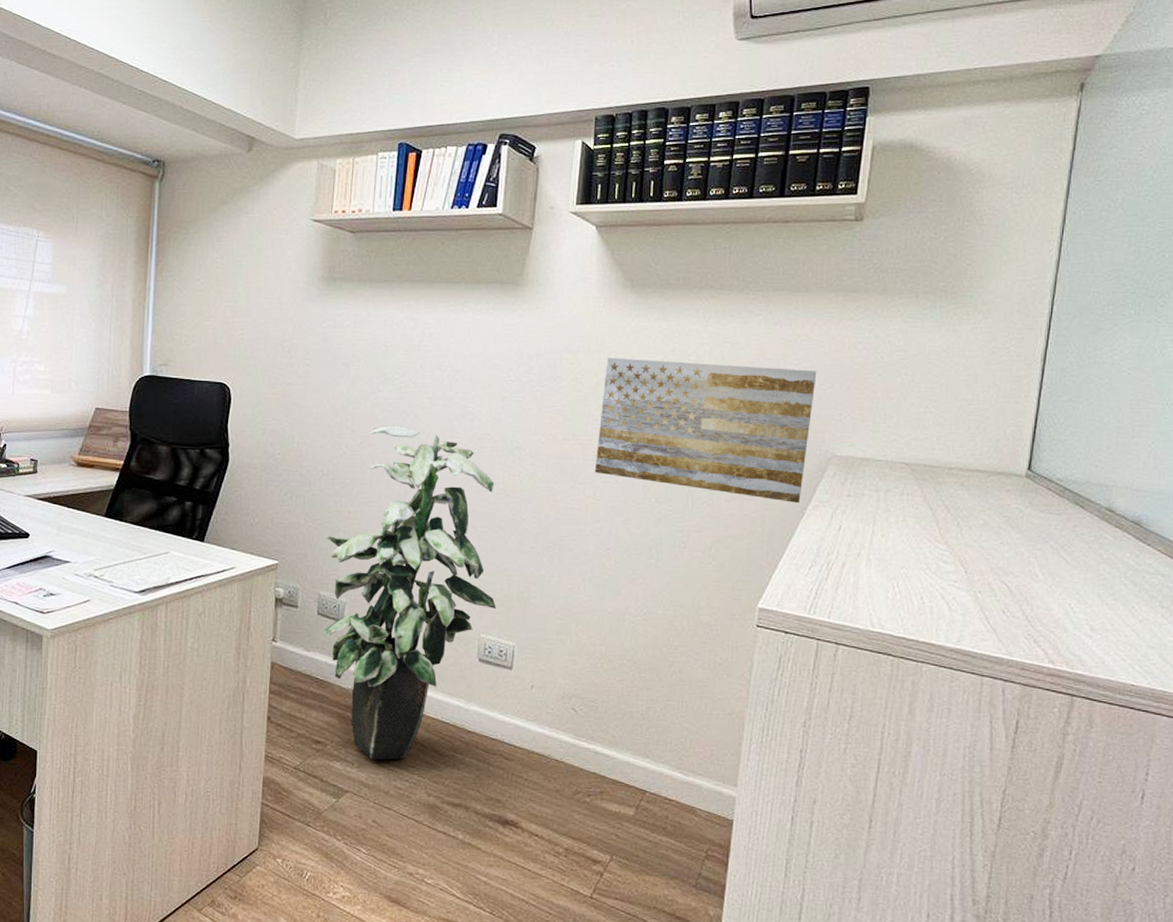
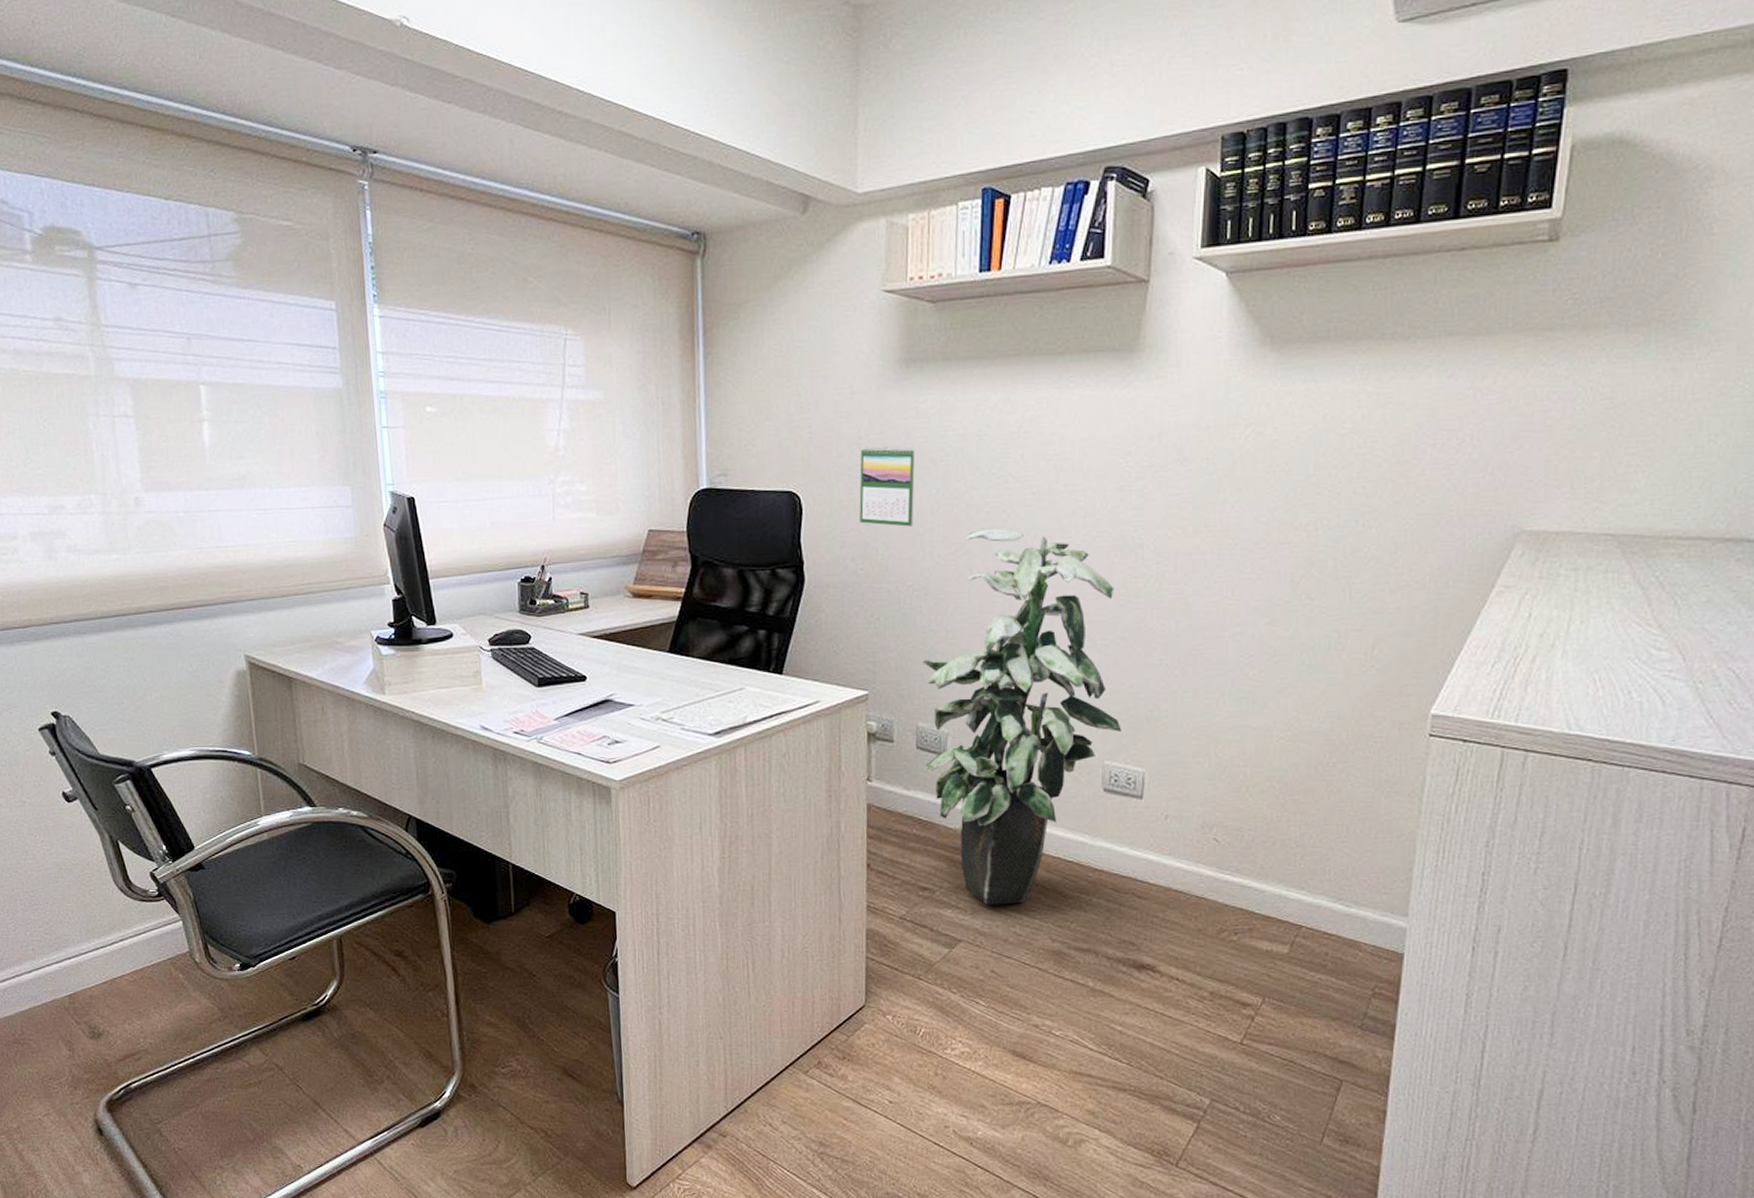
calendar: none [280,349,331,420] -> present [859,446,916,527]
wall art: present [594,357,817,503] -> none [1232,429,1501,590]

